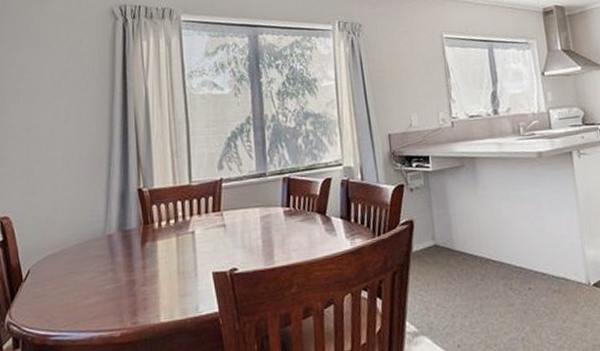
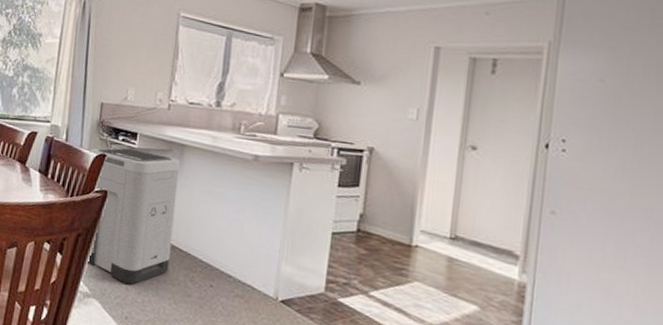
trash can: none [387,172,488,311] -> present [86,147,180,285]

